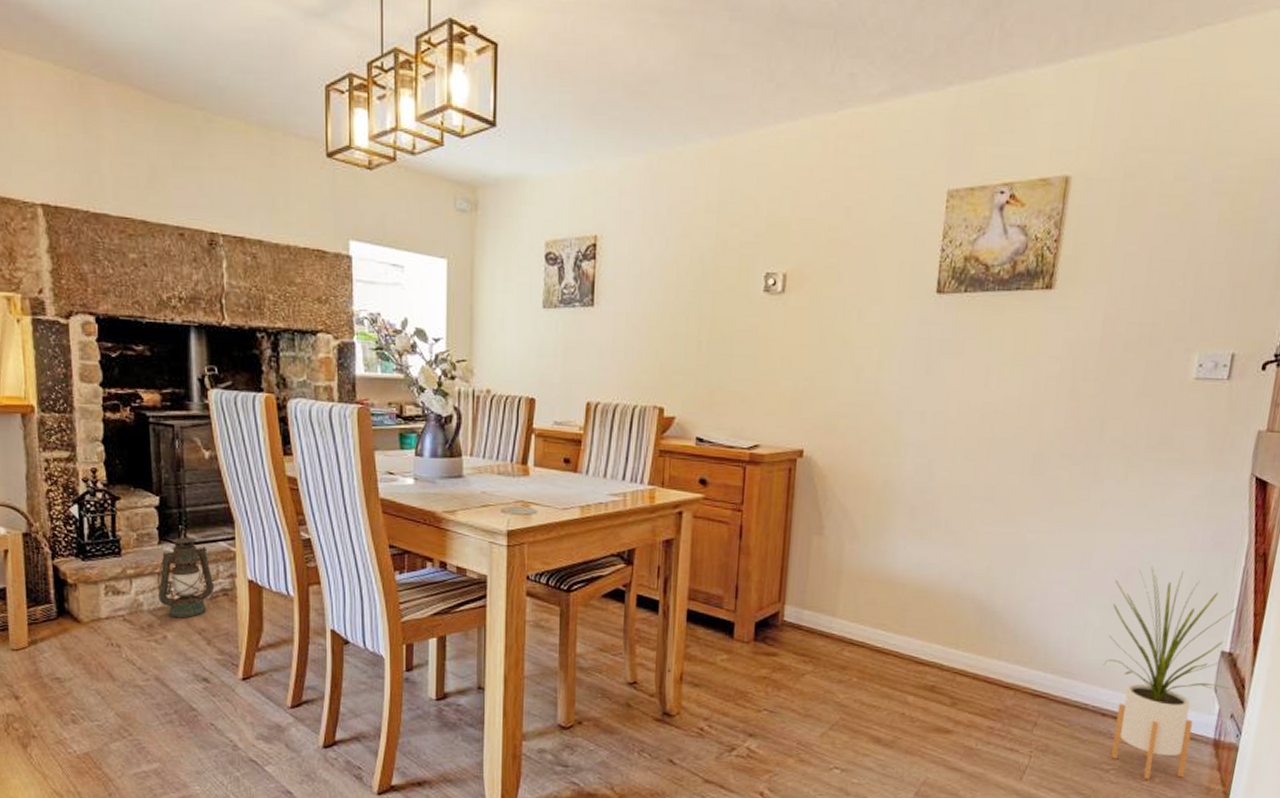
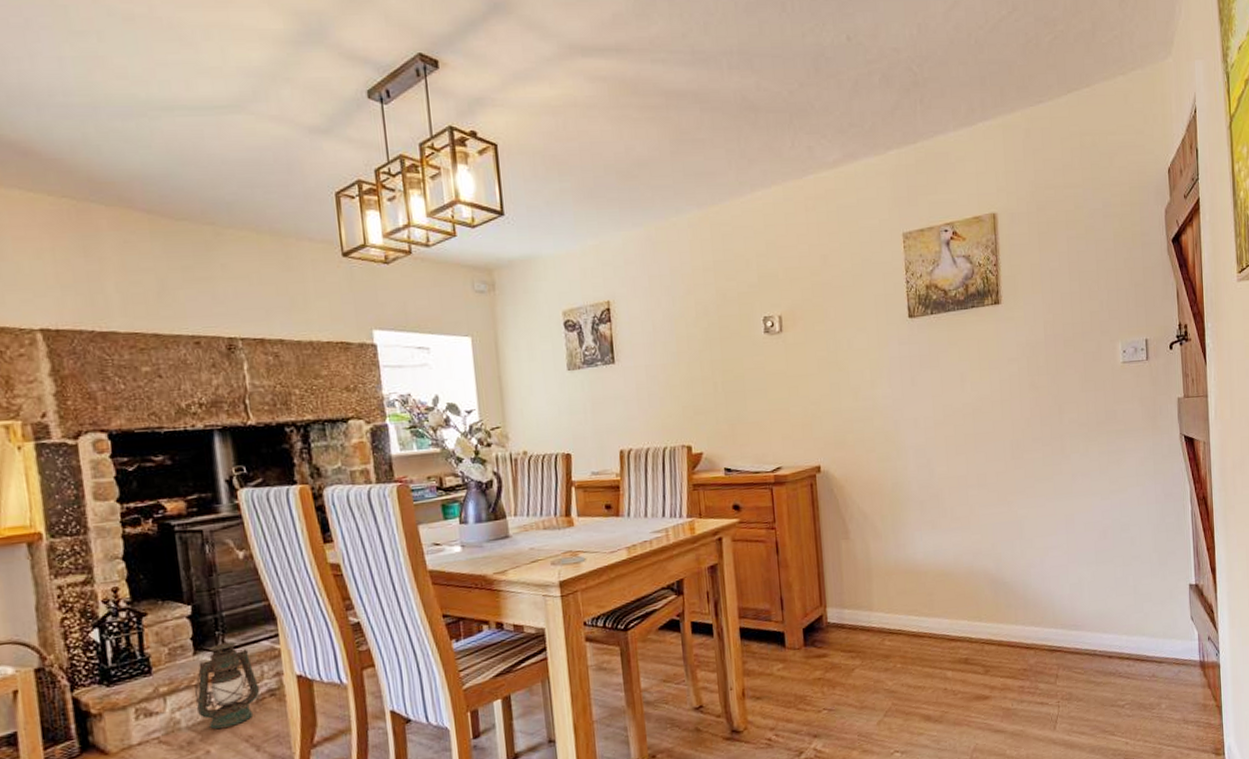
house plant: present [1103,566,1242,780] -> none [1095,521,1203,708]

